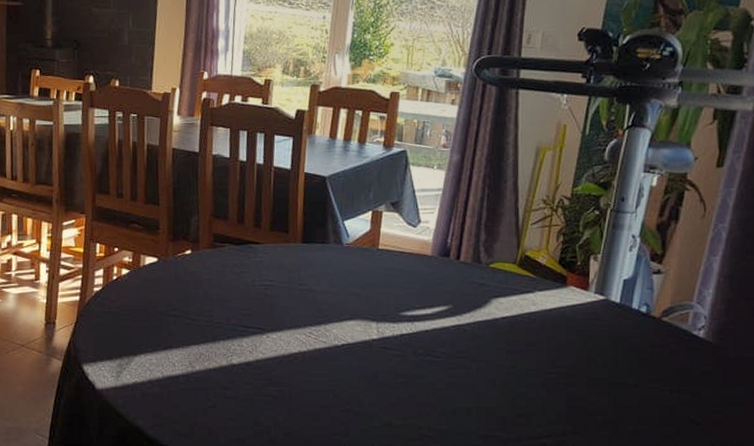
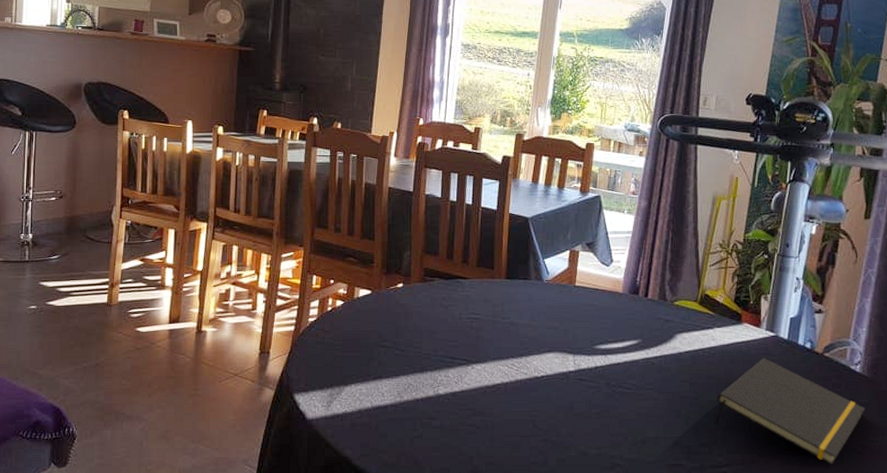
notepad: none [533,322,708,437] -> present [714,357,865,465]

